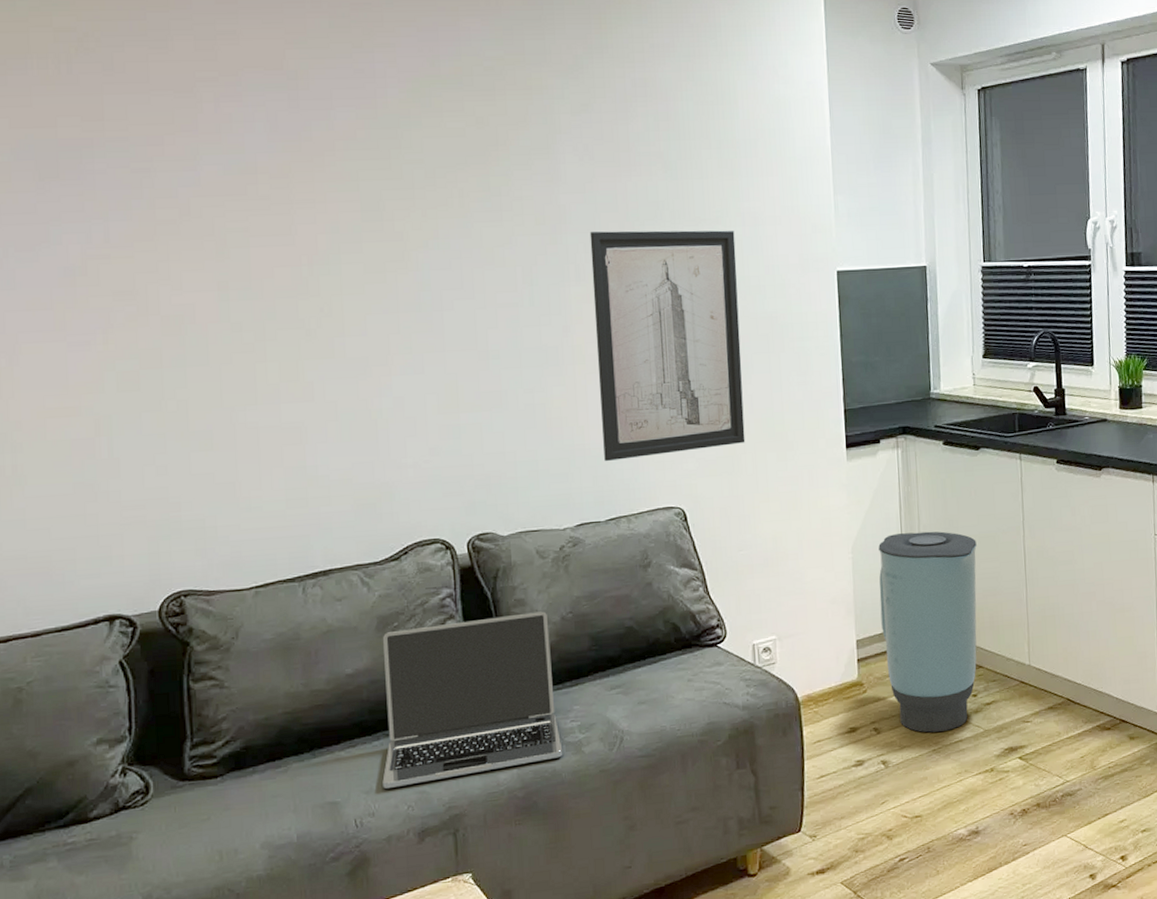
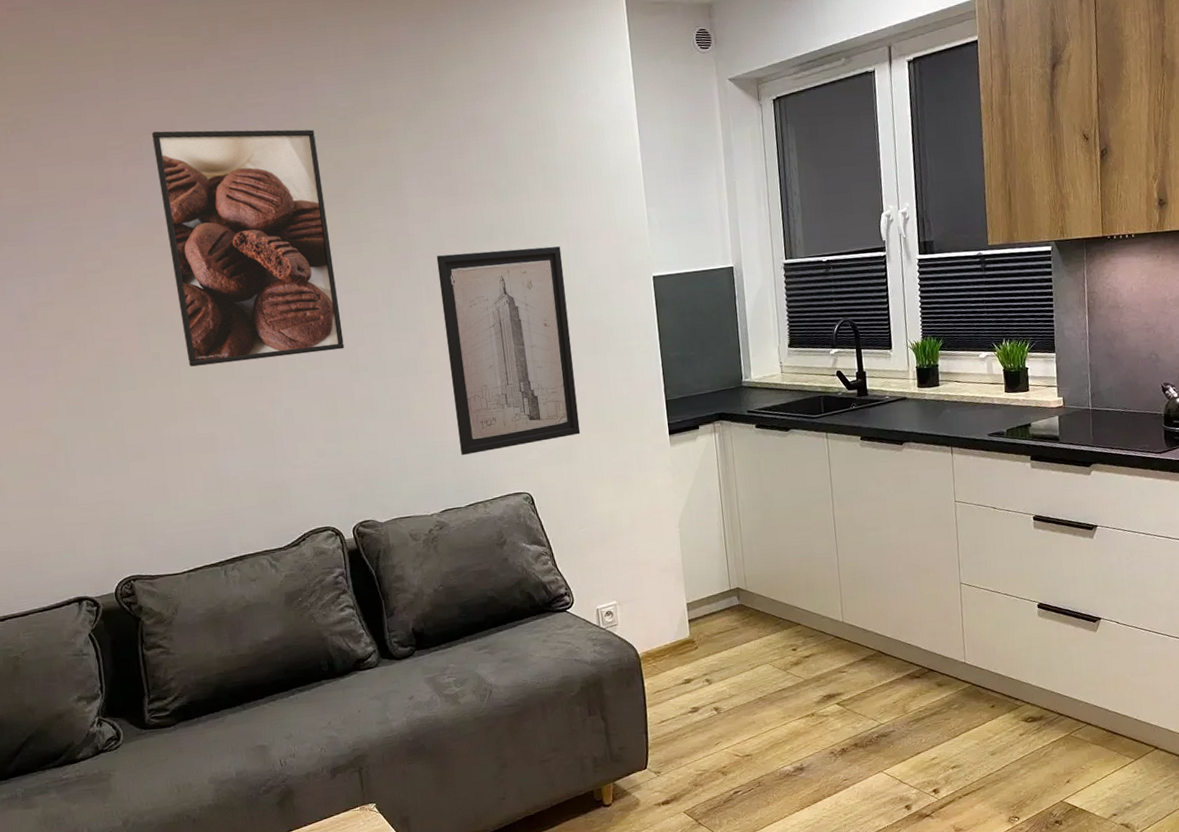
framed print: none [254,64,473,342] -> present [151,129,345,367]
laptop: present [382,611,563,789] -> none [291,585,443,735]
trash can: present [878,531,977,733] -> none [702,505,795,683]

